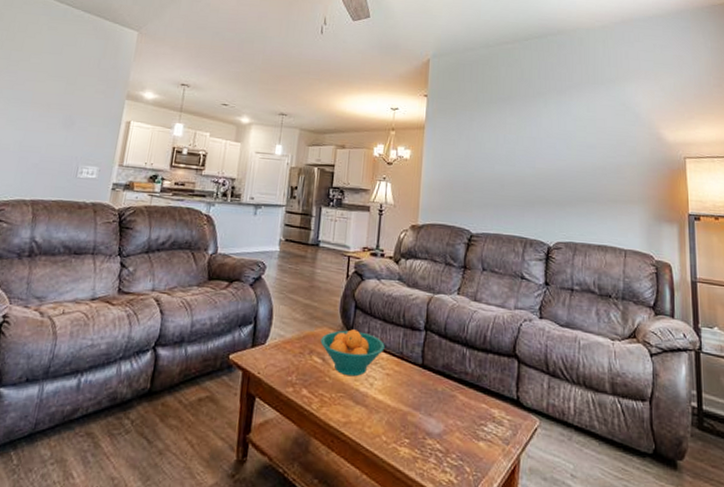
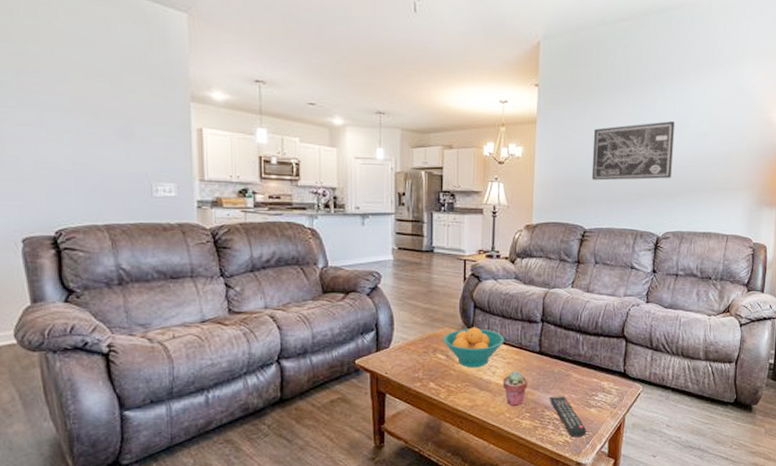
potted succulent: none [380,385,408,428] -> present [502,371,527,406]
remote control: none [431,420,475,479] -> present [549,396,587,438]
wall art: none [478,132,561,188] -> present [591,121,676,181]

